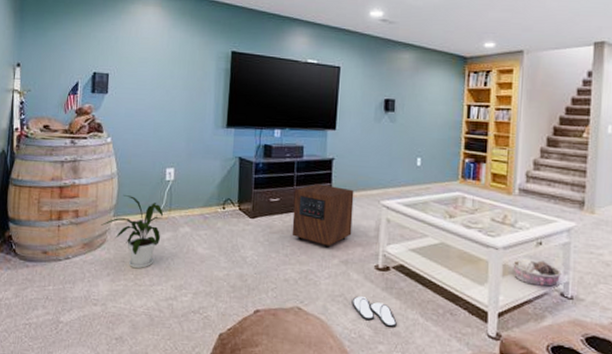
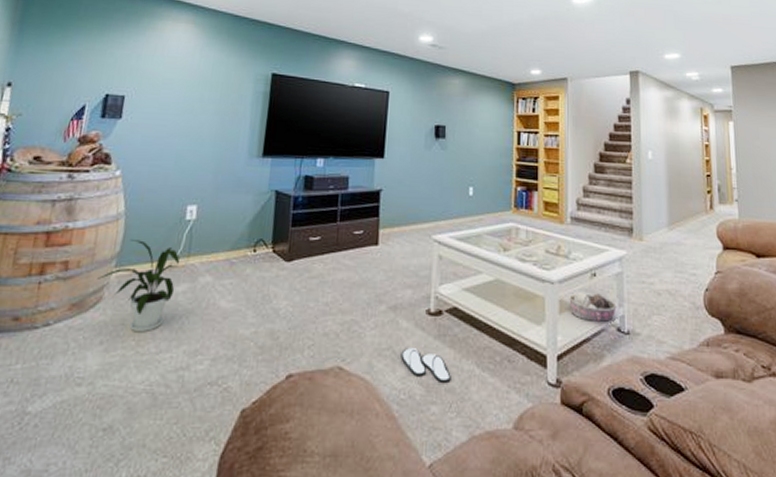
subwoofer: present [292,184,354,248] -> none [333,218,404,292]

